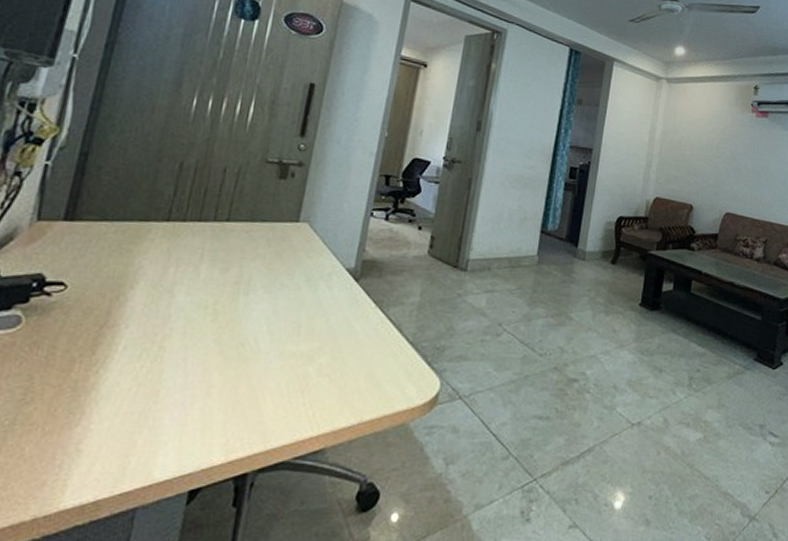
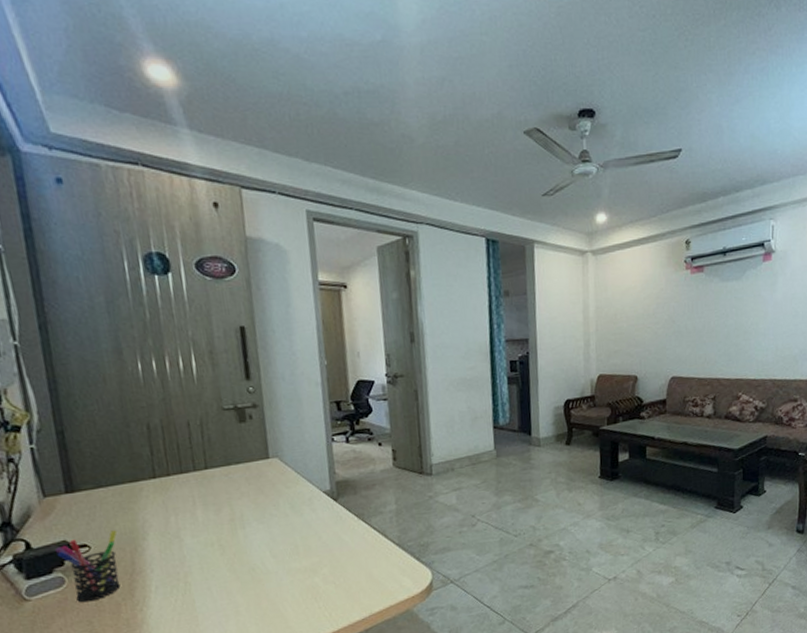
pen holder: none [24,271,105,352] -> present [54,530,121,603]

